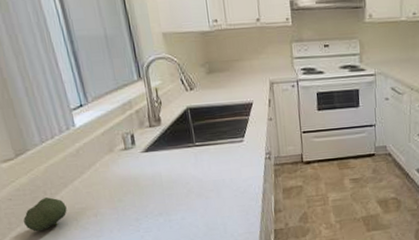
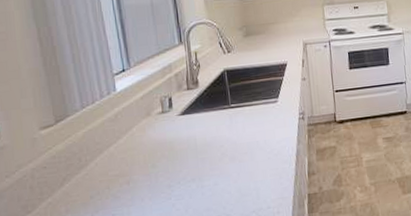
fruit: present [23,197,67,232] -> none [55,164,100,202]

